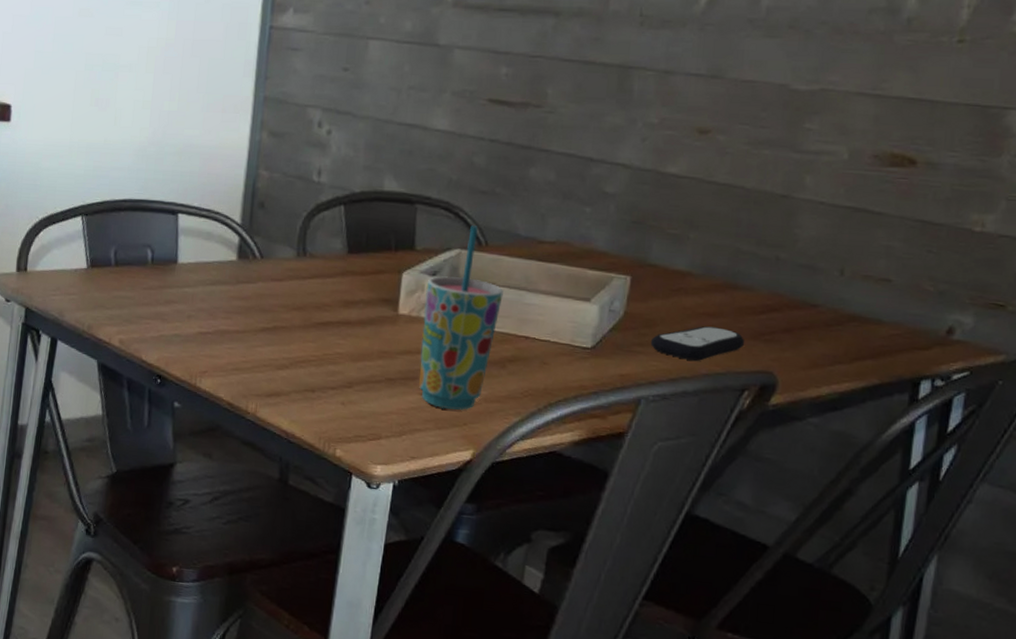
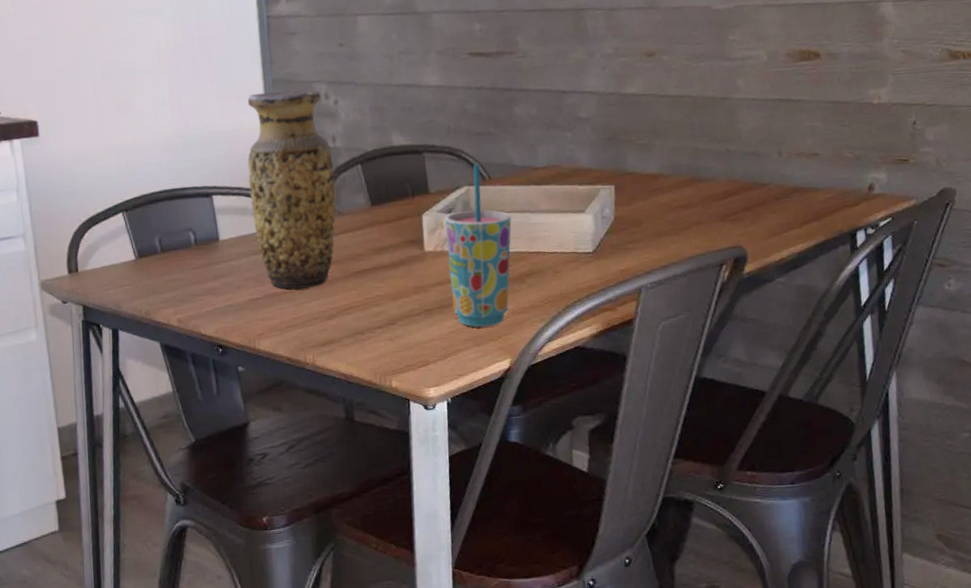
vase: none [216,109,315,332] -> present [247,91,336,290]
remote control: present [650,326,745,361] -> none [640,216,716,248]

